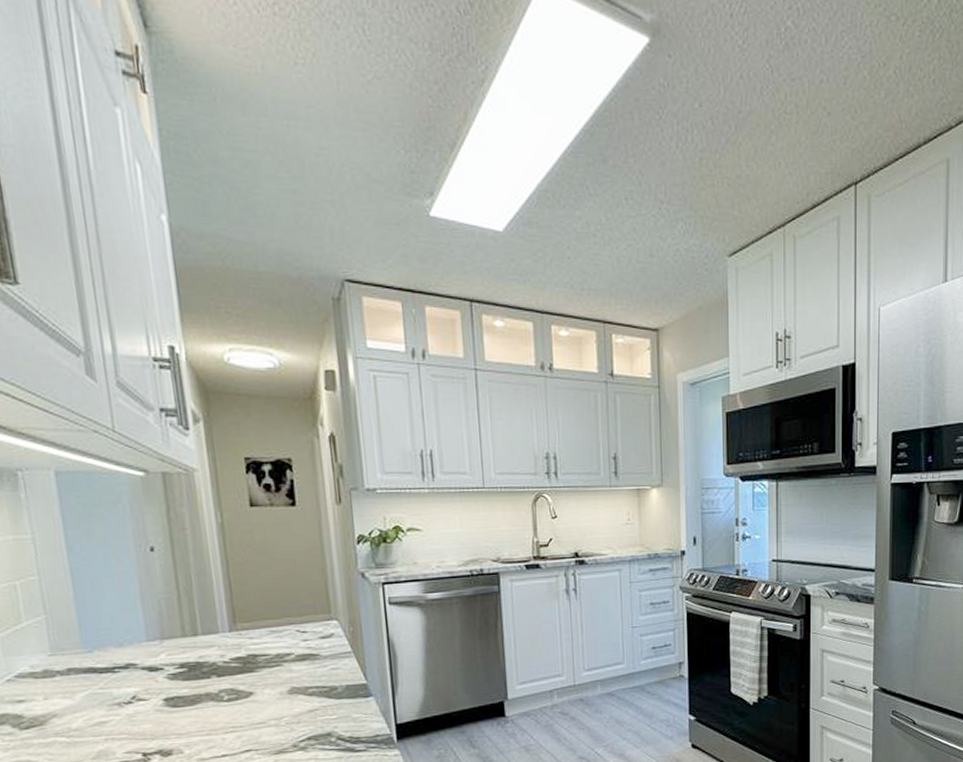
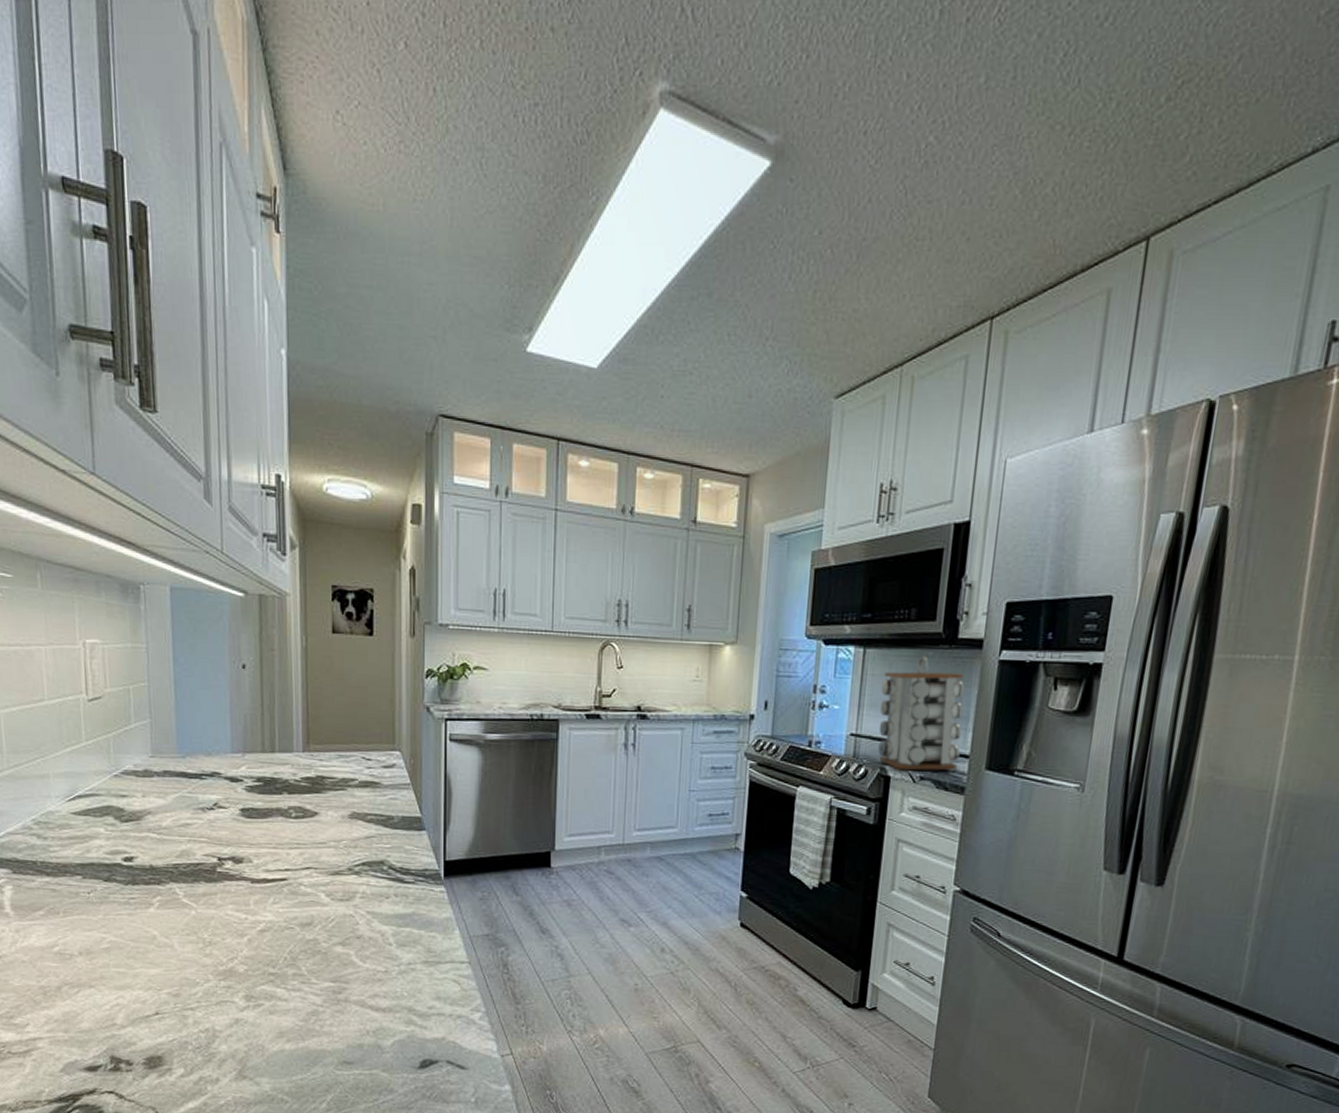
spice rack: none [795,485,867,588] -> present [878,656,965,772]

